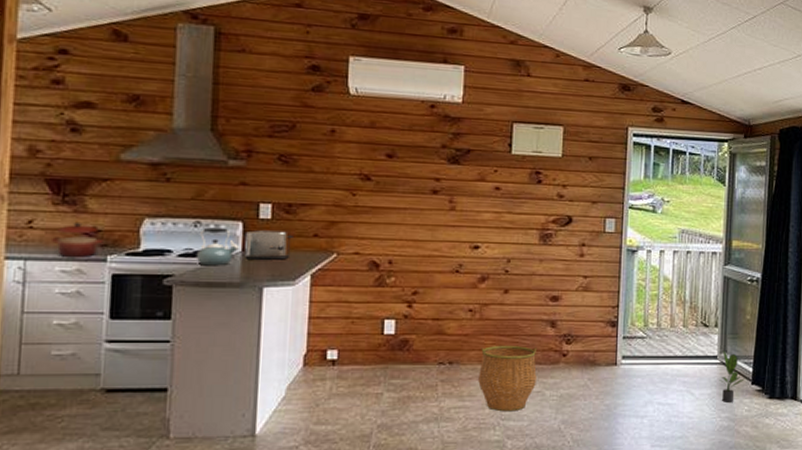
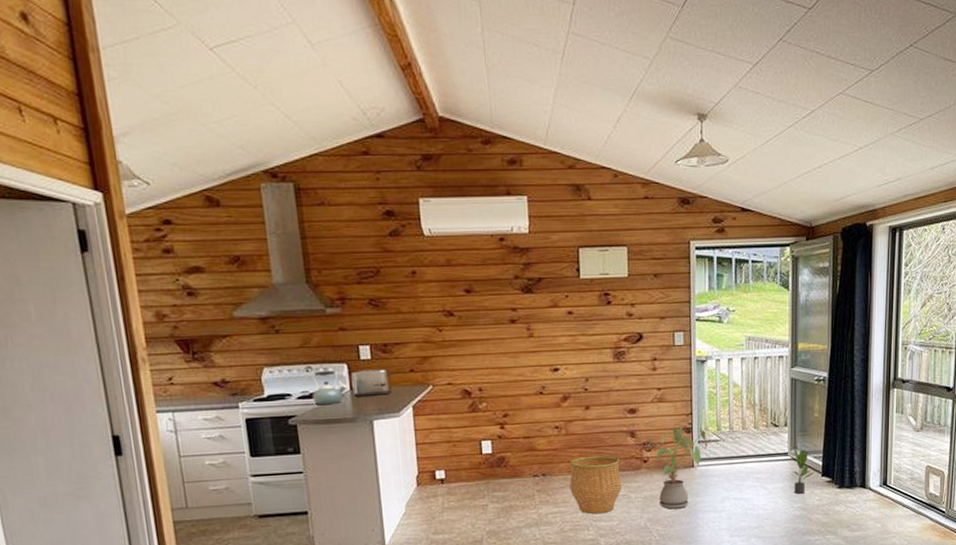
saucepan: present [50,221,104,257] -> none [189,375,233,407]
house plant: none [565,319,633,411] -> present [645,427,708,509]

